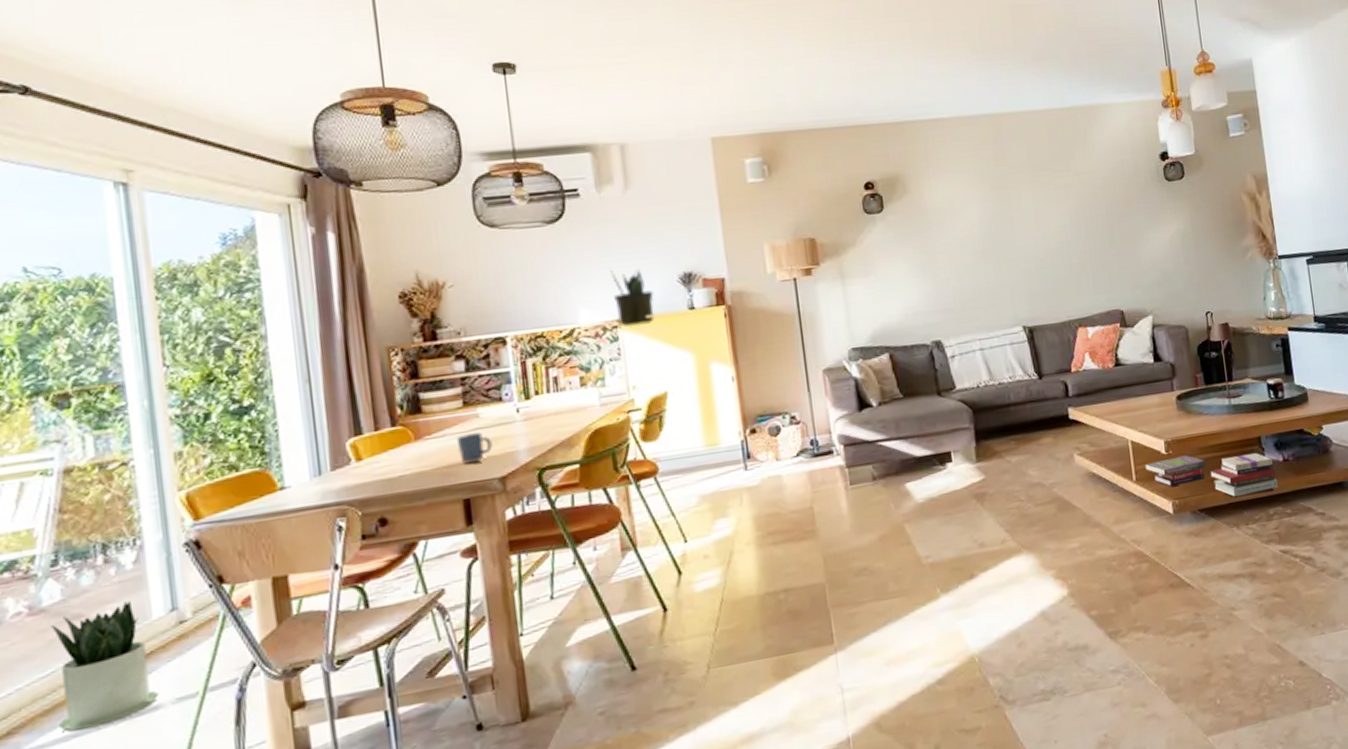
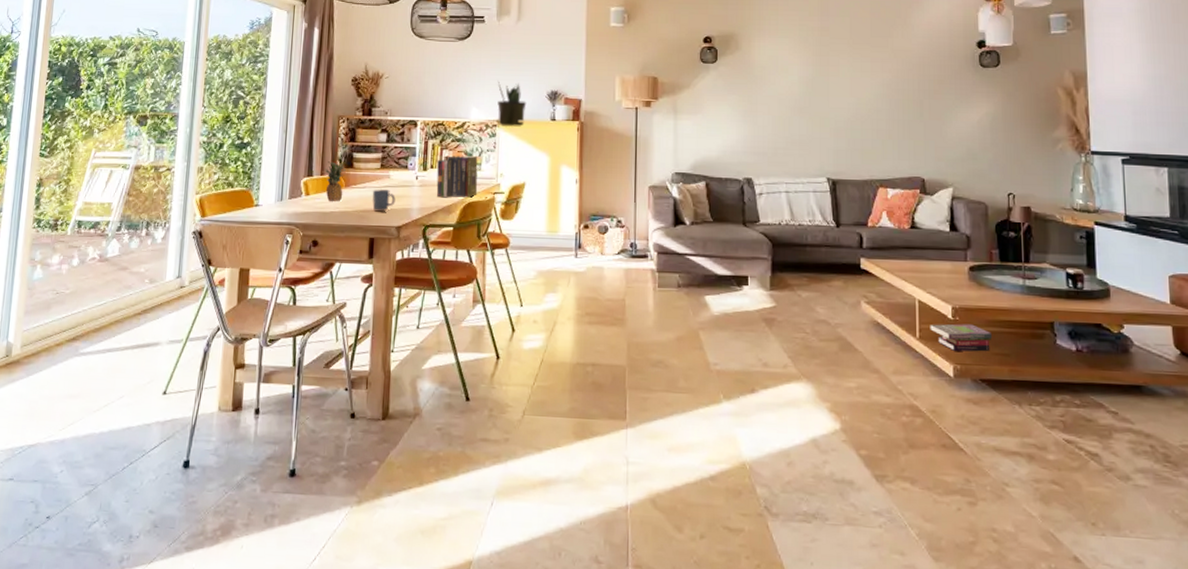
planter: present [51,601,161,733] -> none [100,265,161,349]
fruit: none [379,409,414,464] -> present [324,161,346,203]
books: none [544,368,606,431] -> present [436,155,478,198]
books: present [1210,453,1279,497] -> none [996,336,1069,378]

